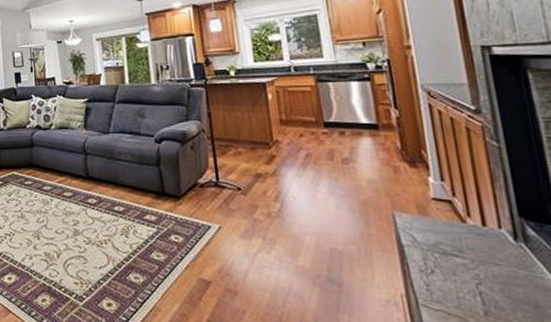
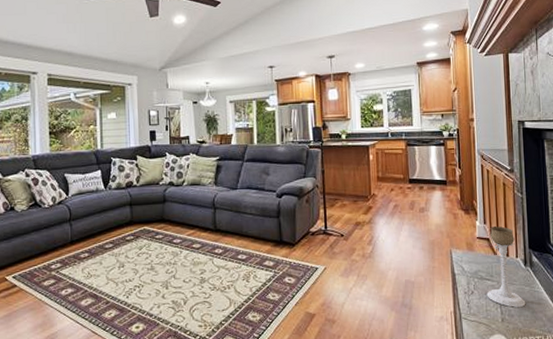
candle holder: none [451,183,523,298] -> present [486,225,526,307]

